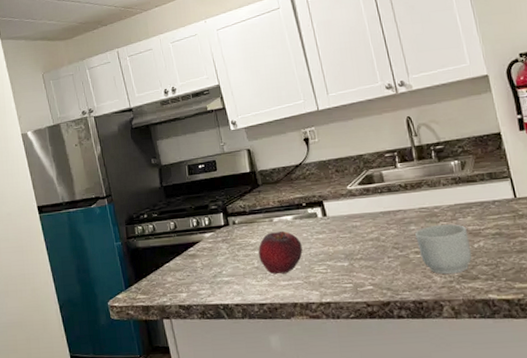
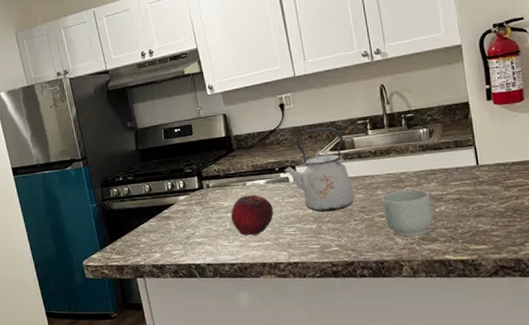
kettle: none [311,161,388,249] -> present [283,127,355,213]

